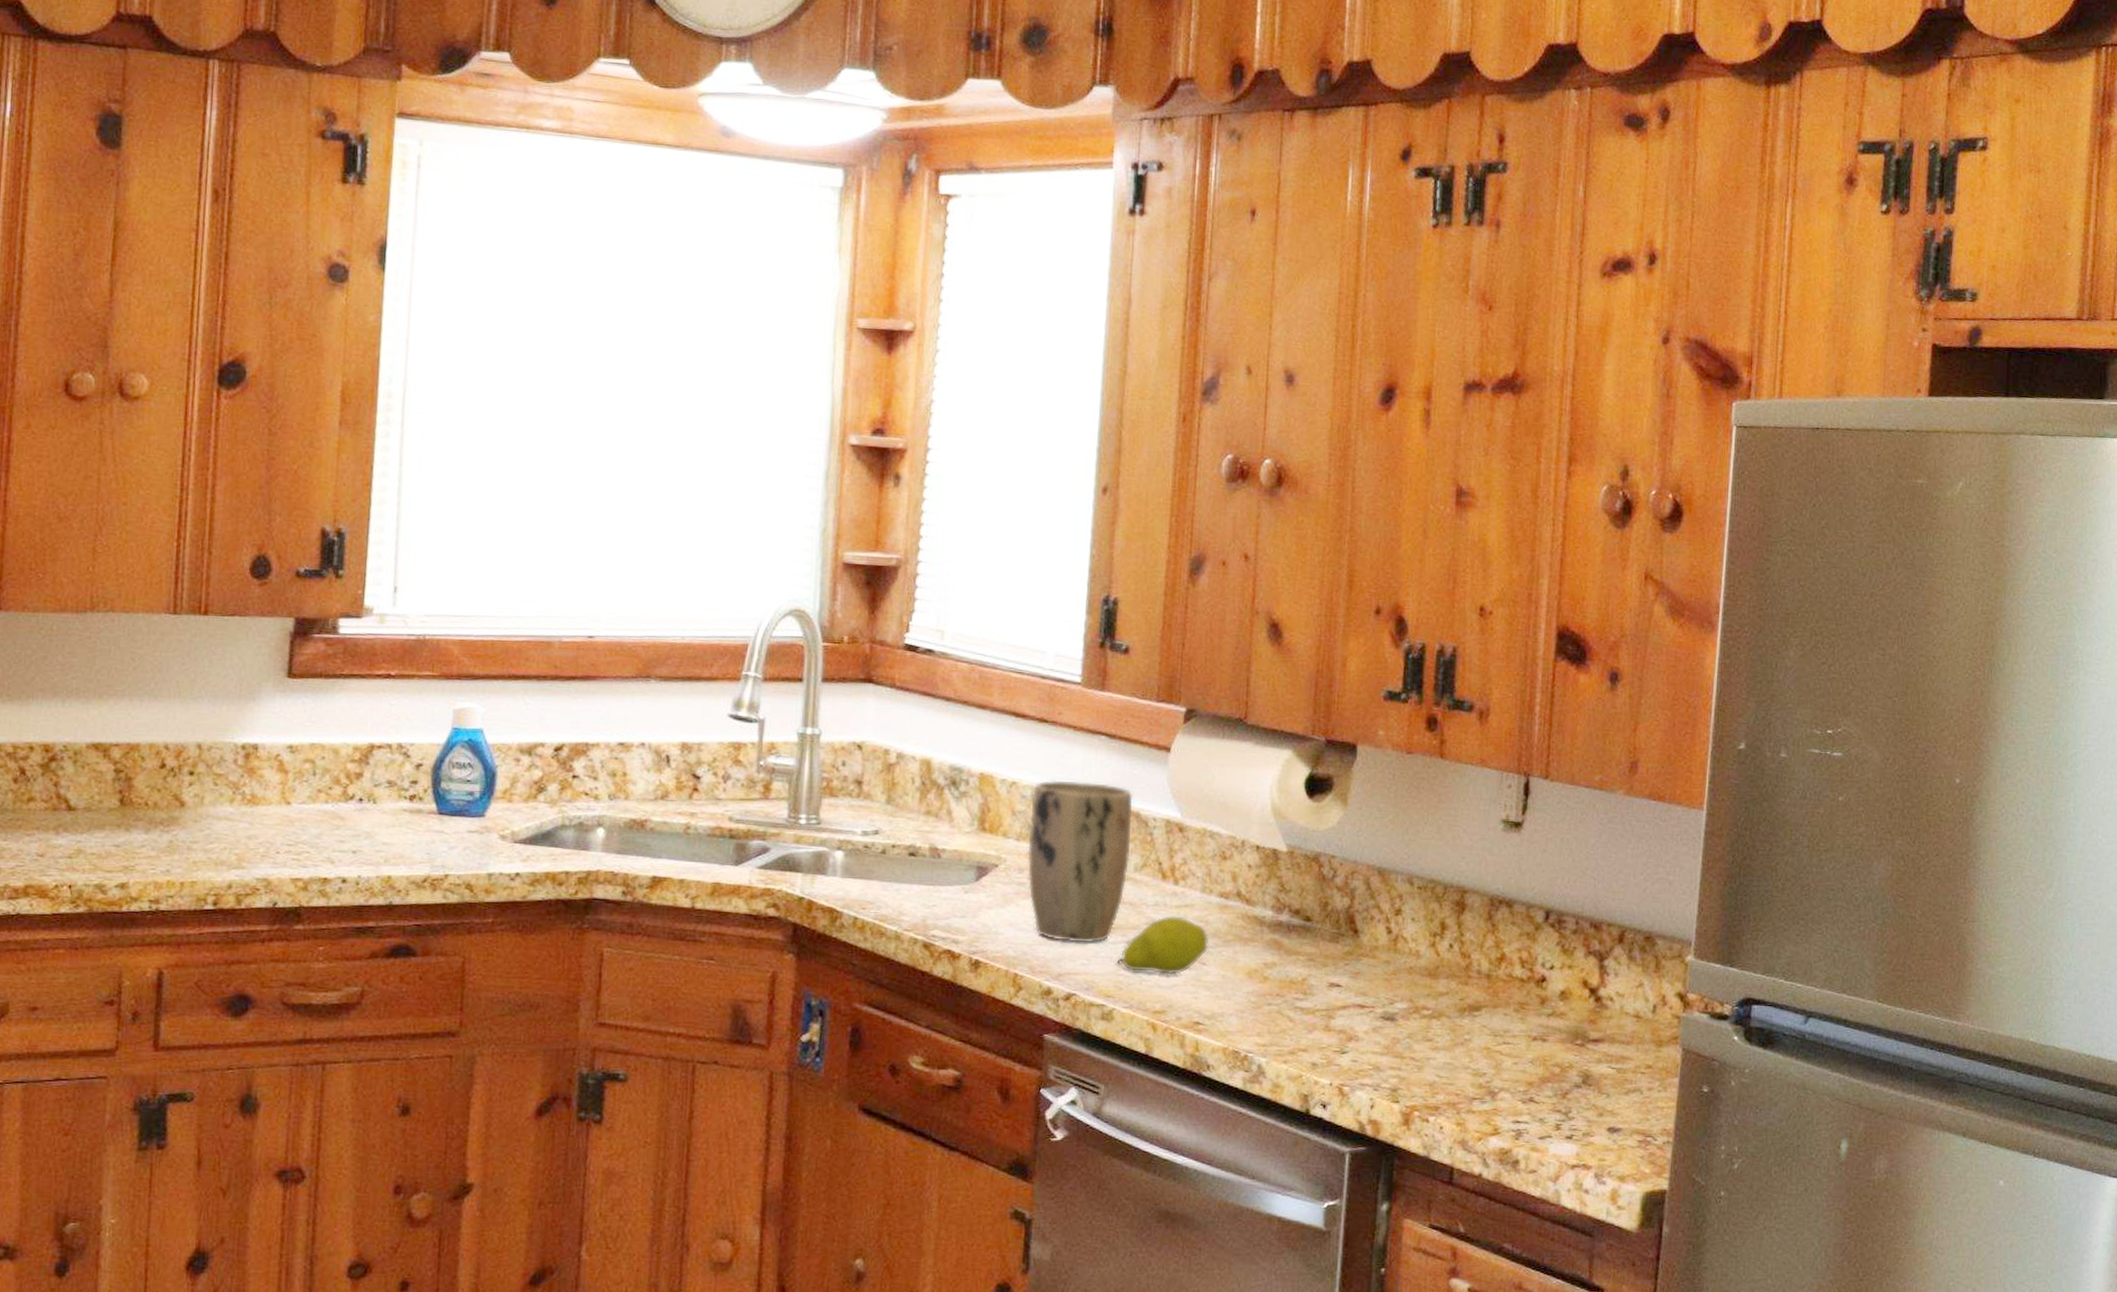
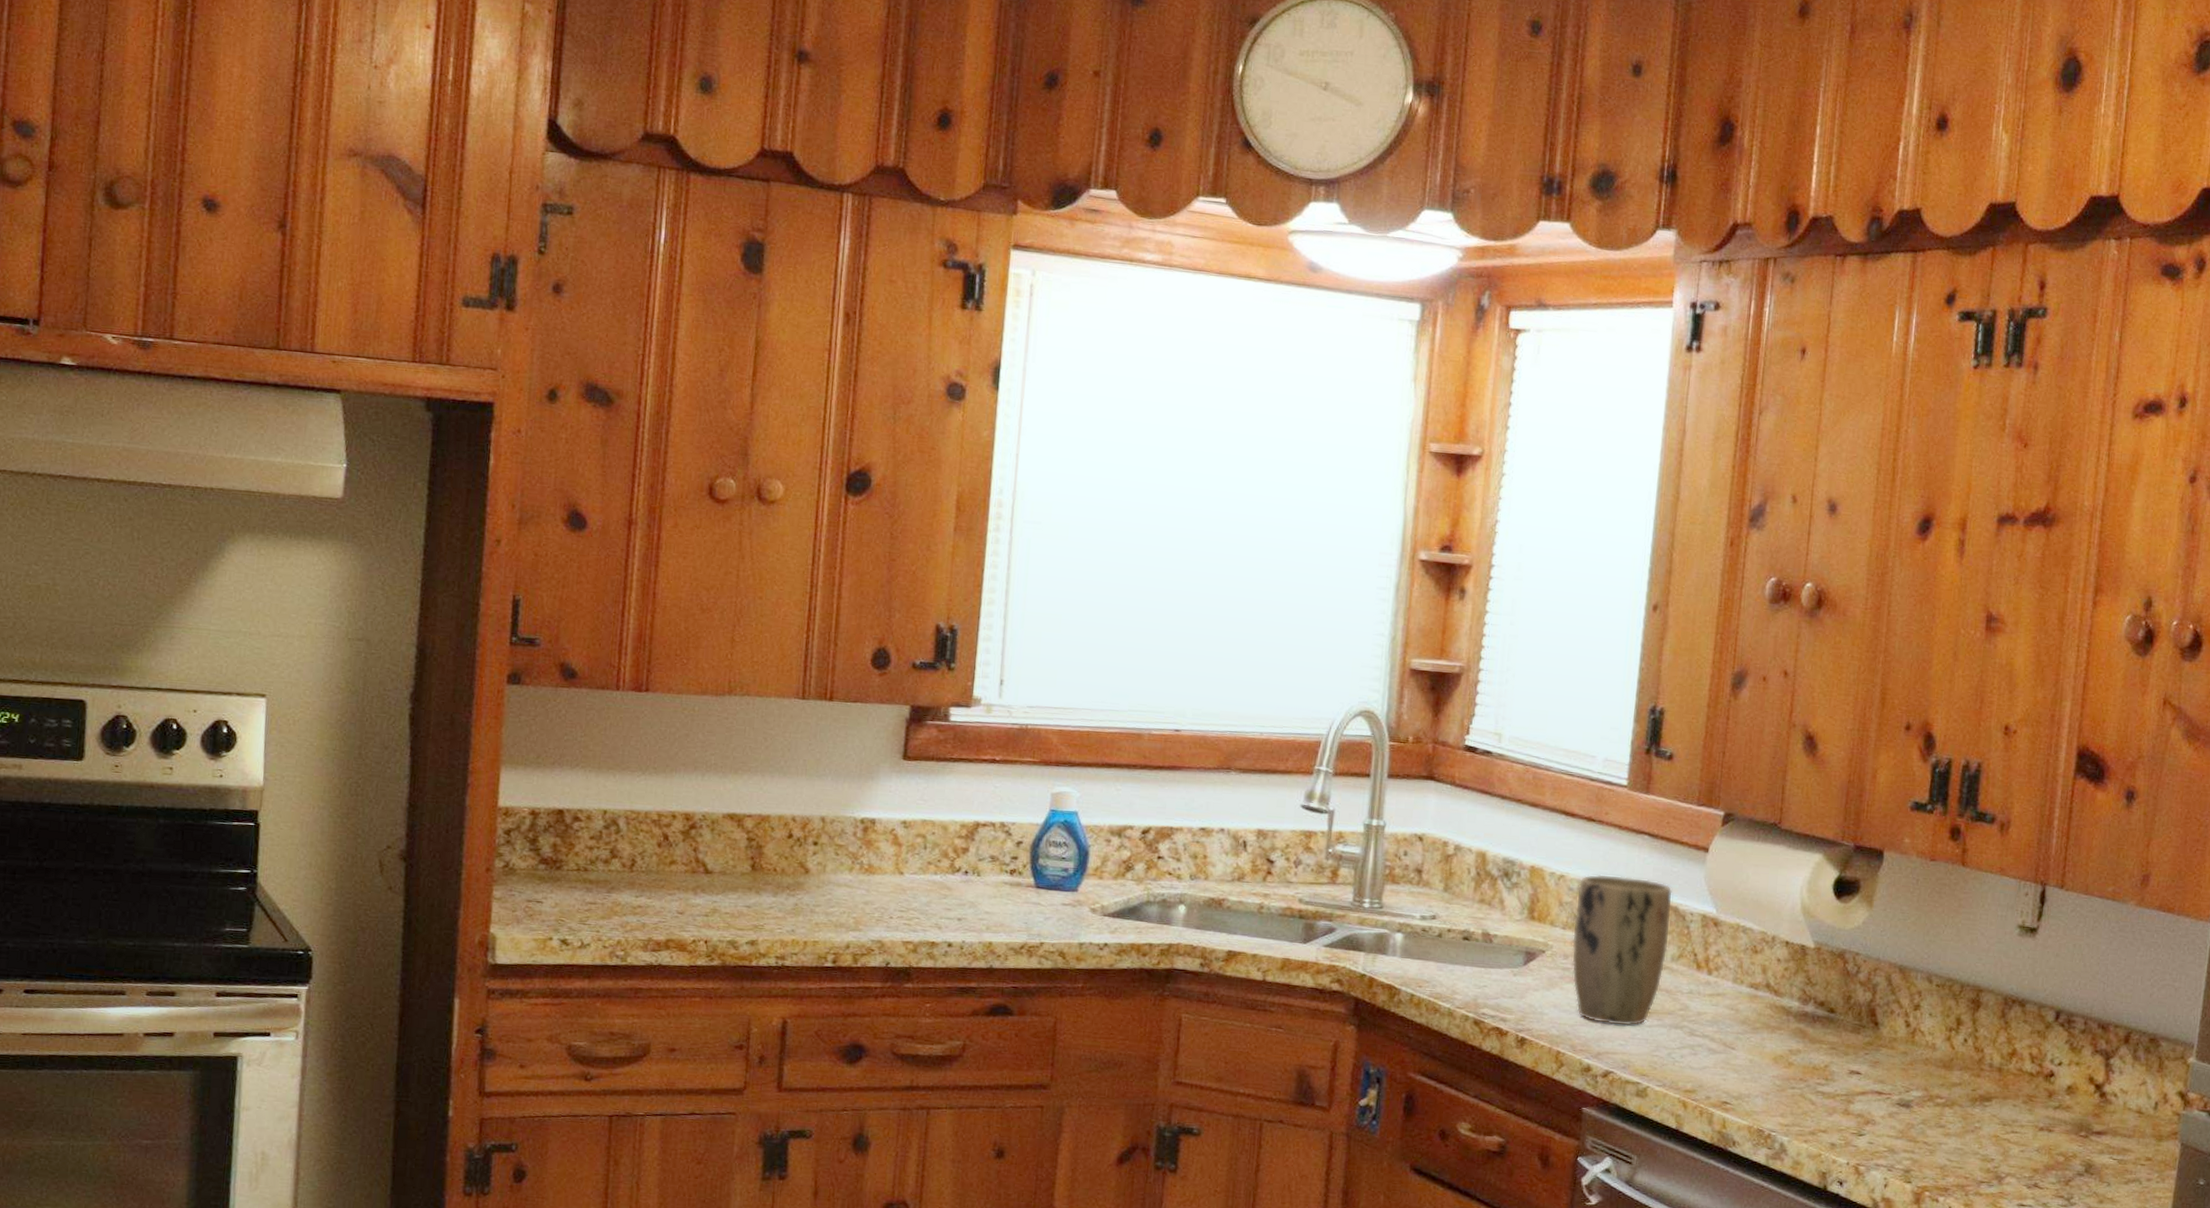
fruit: present [1117,915,1210,975] -> none [1652,1002,1739,1058]

